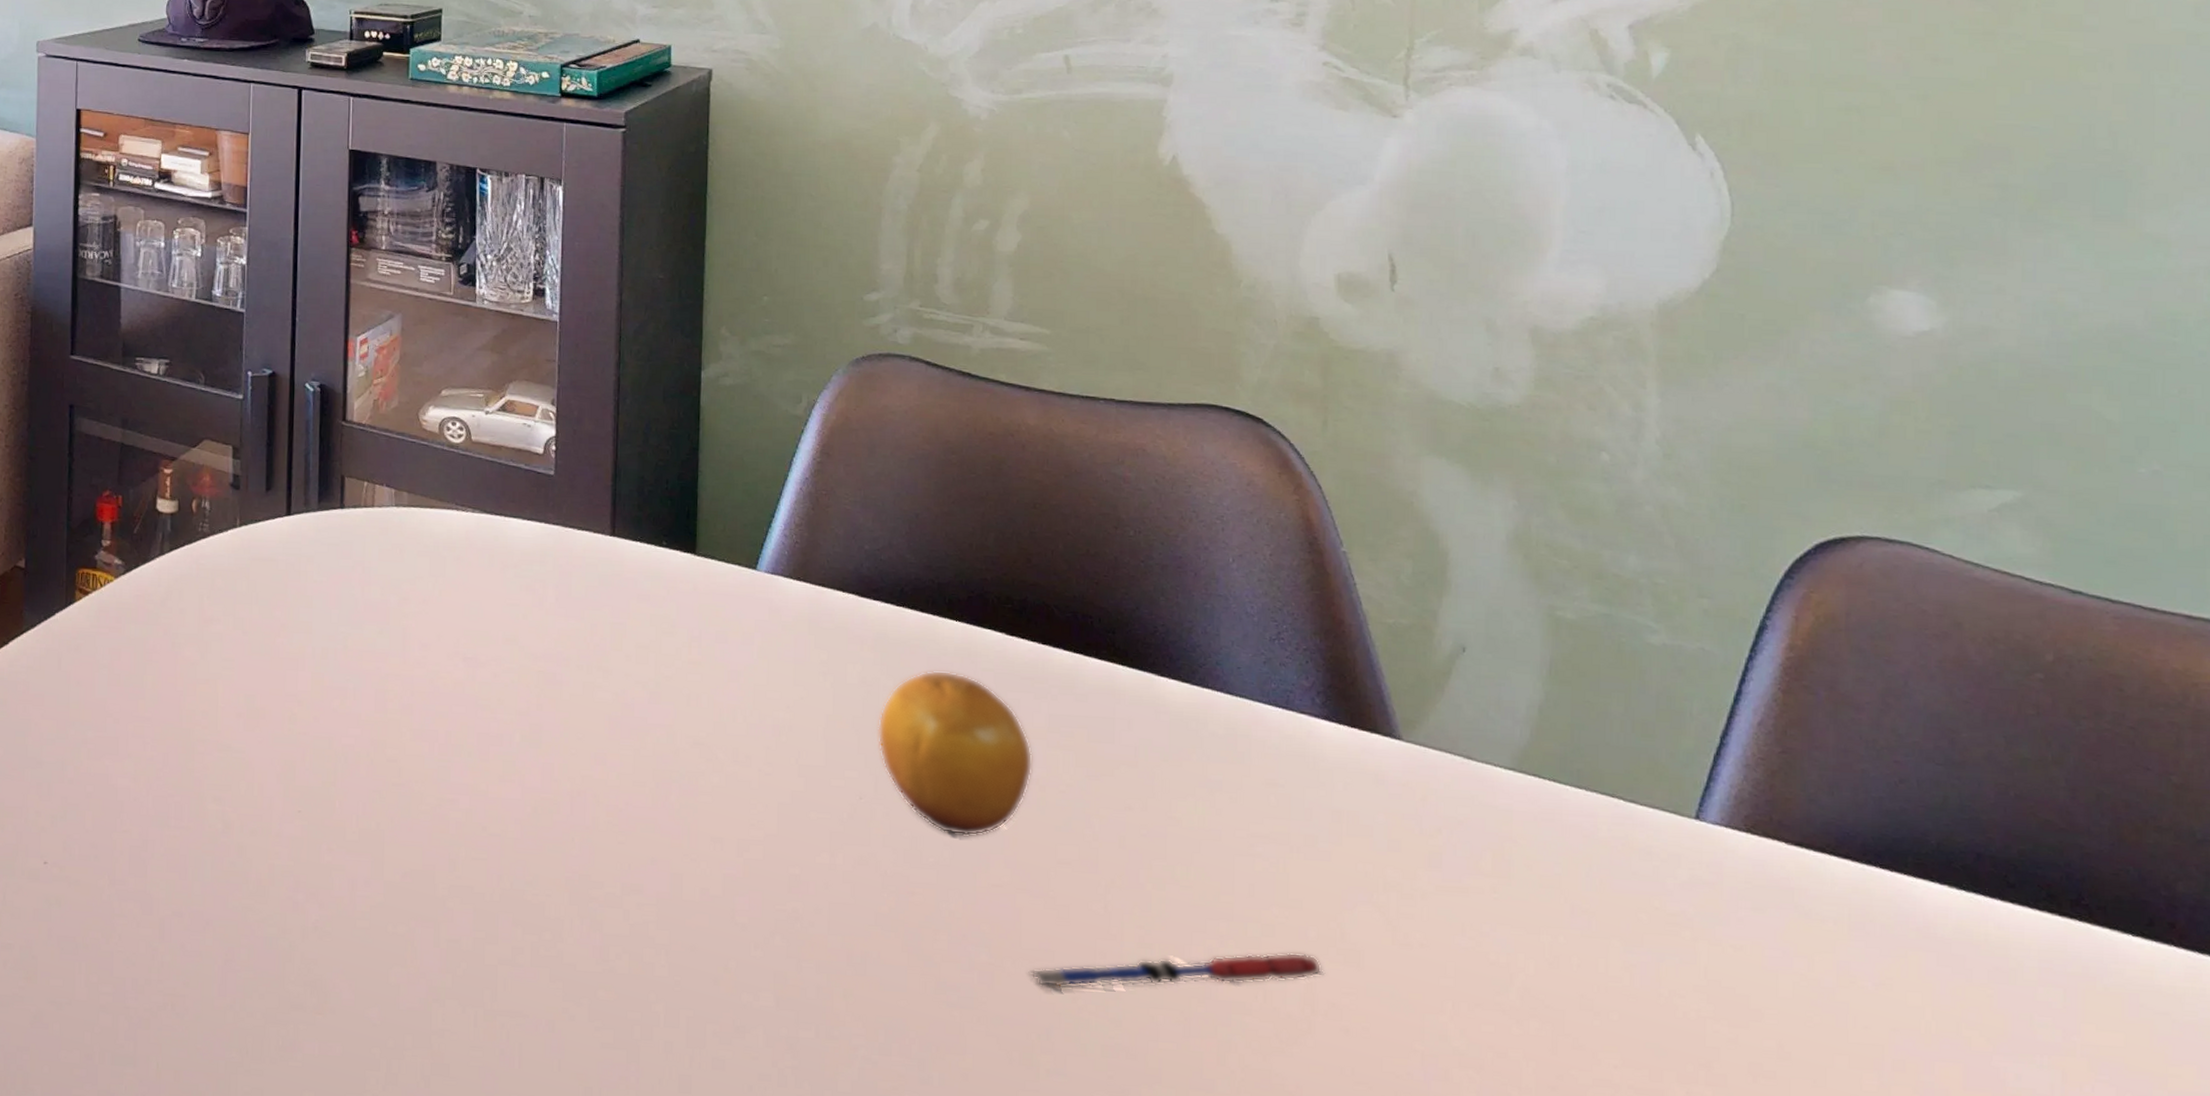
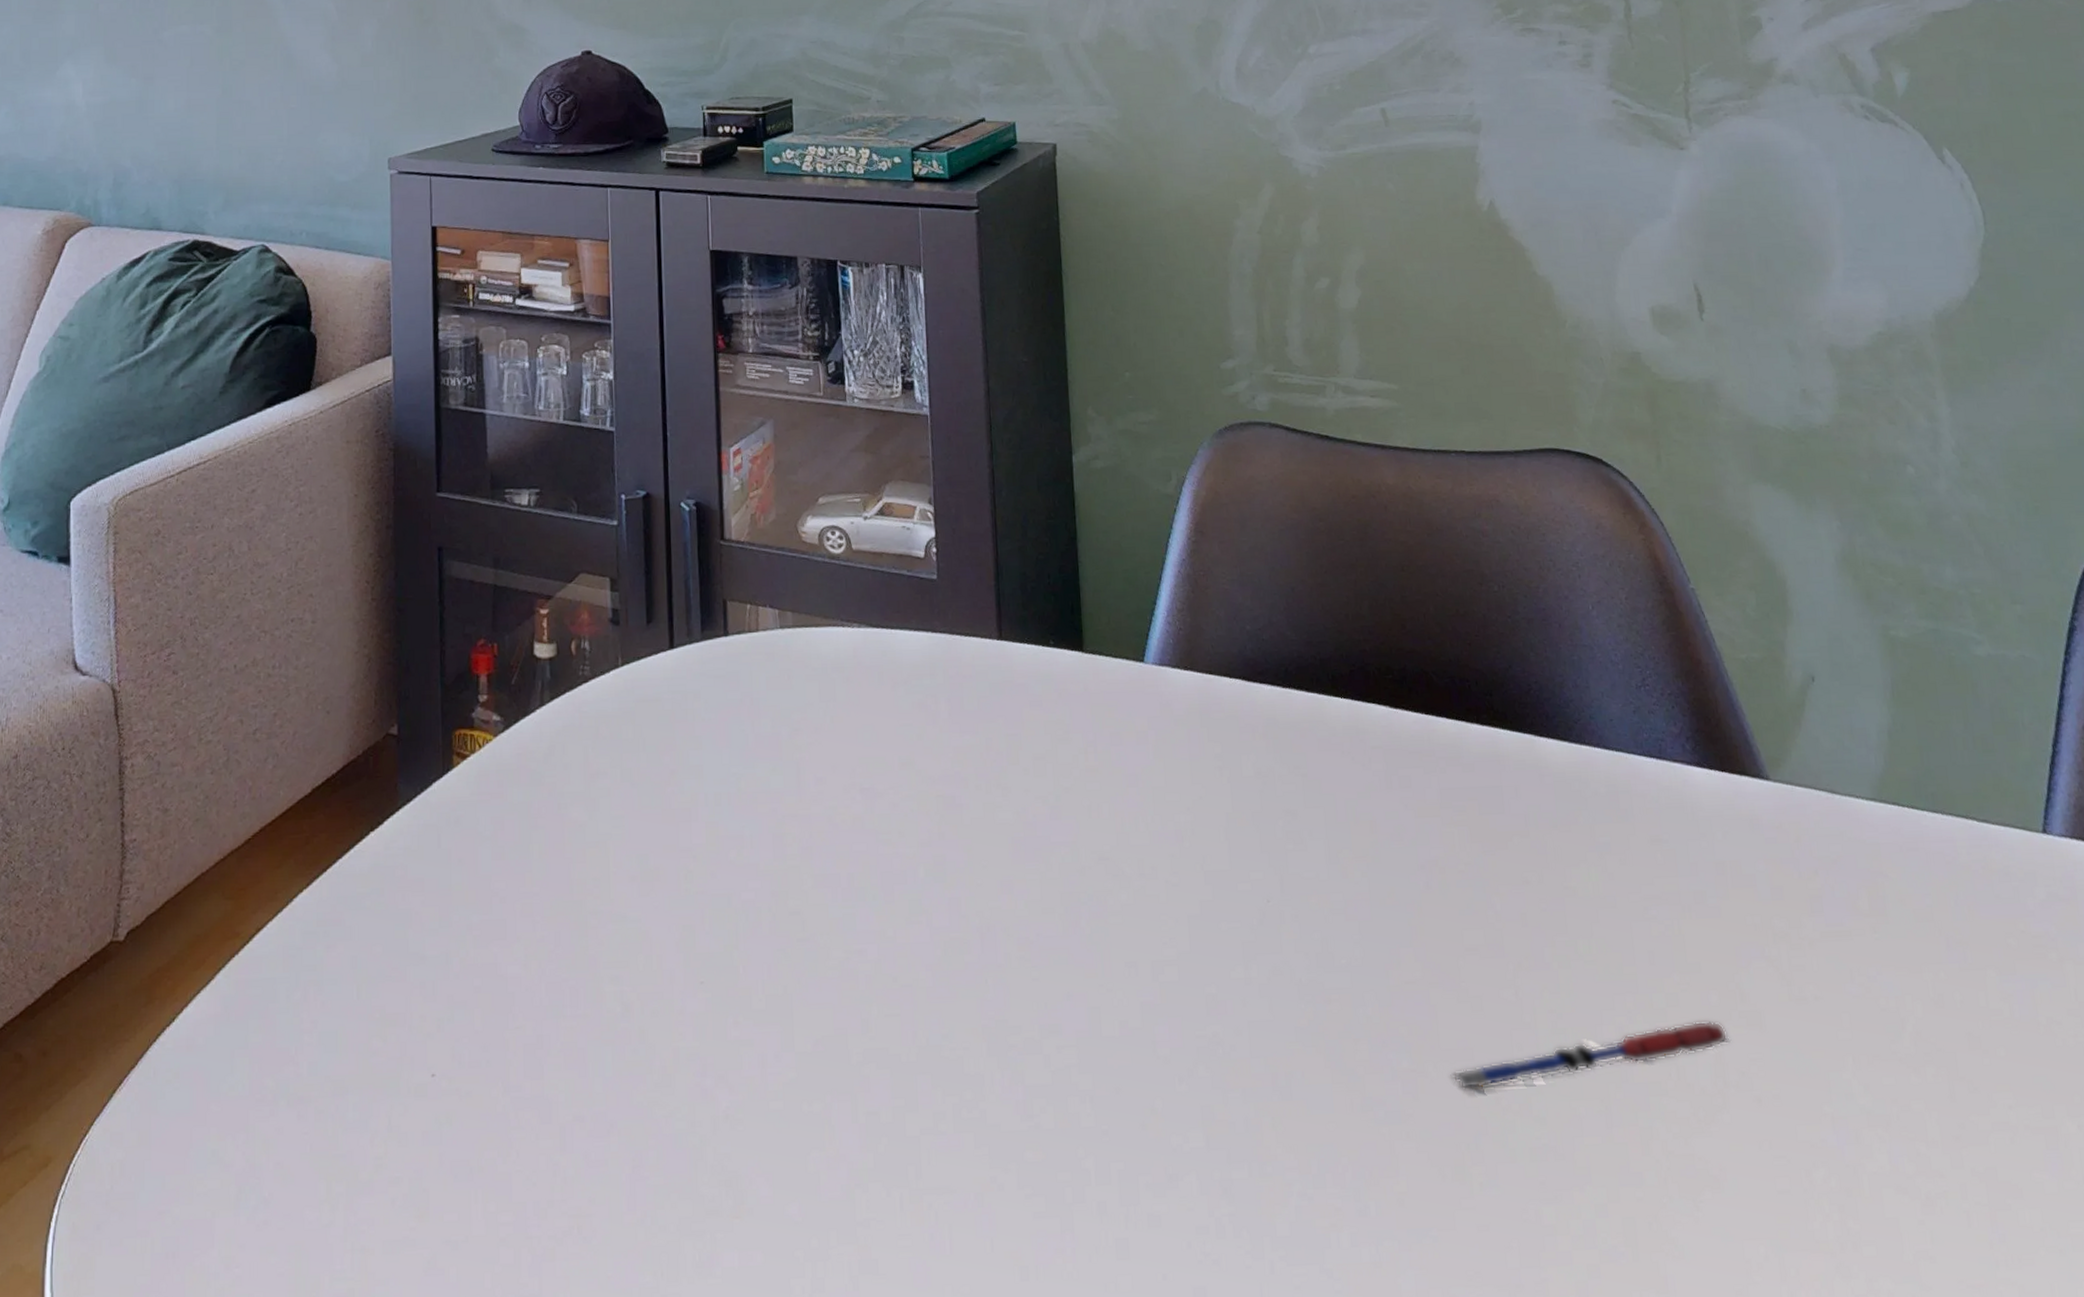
fruit: present [878,670,1033,837] -> none [1277,752,1431,932]

